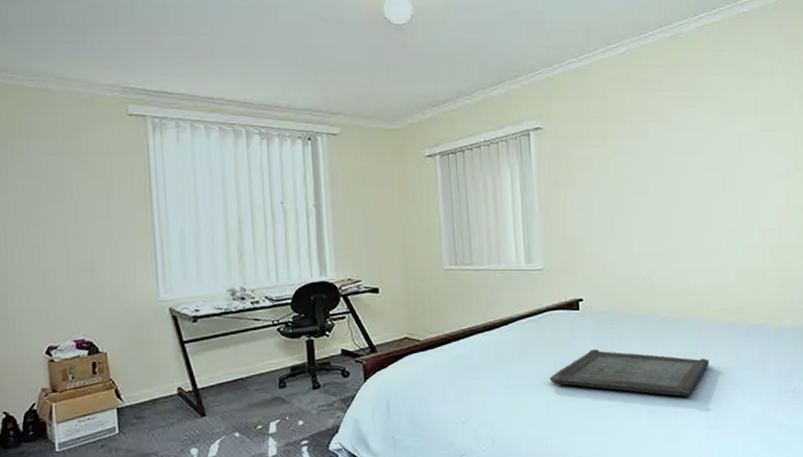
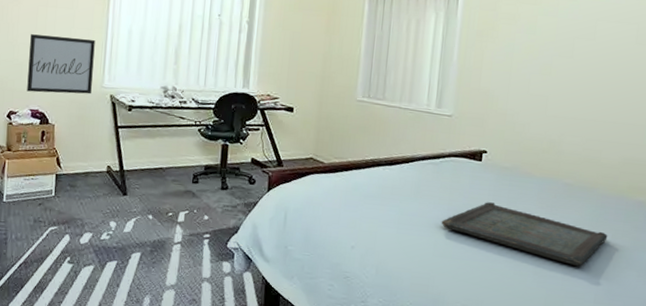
wall art: none [62,251,146,321] -> present [27,34,95,95]

